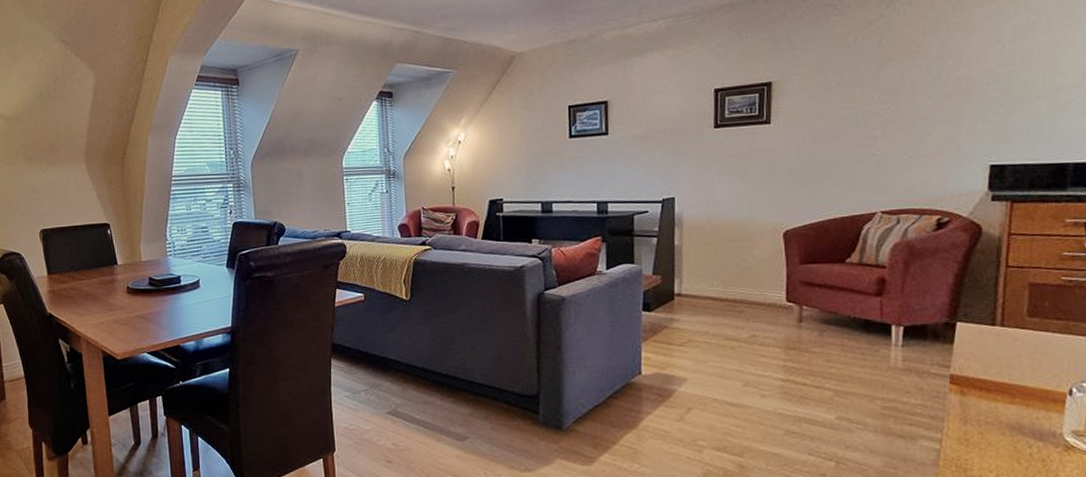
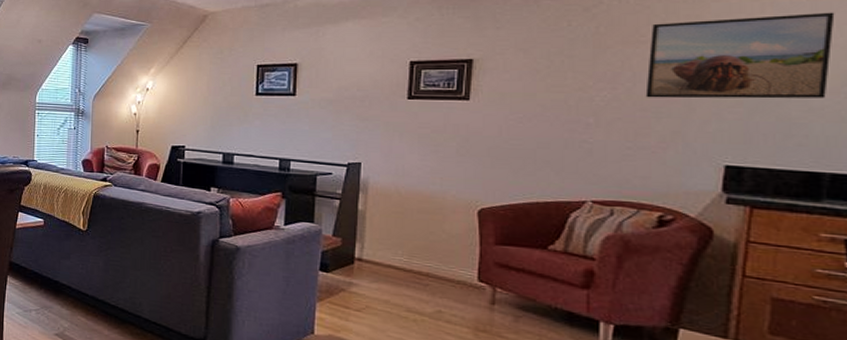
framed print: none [923,10,1075,107] -> present [645,12,835,99]

